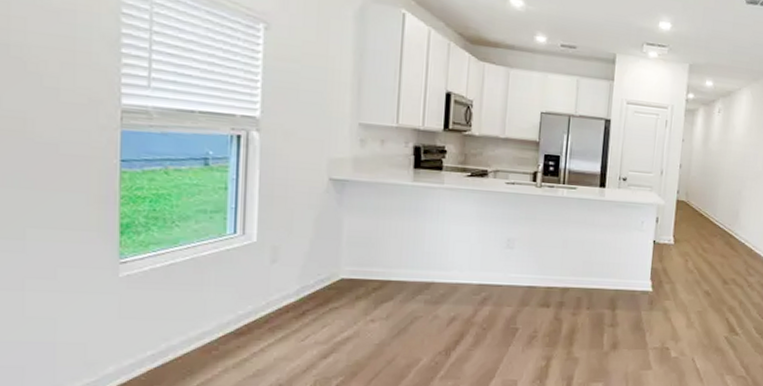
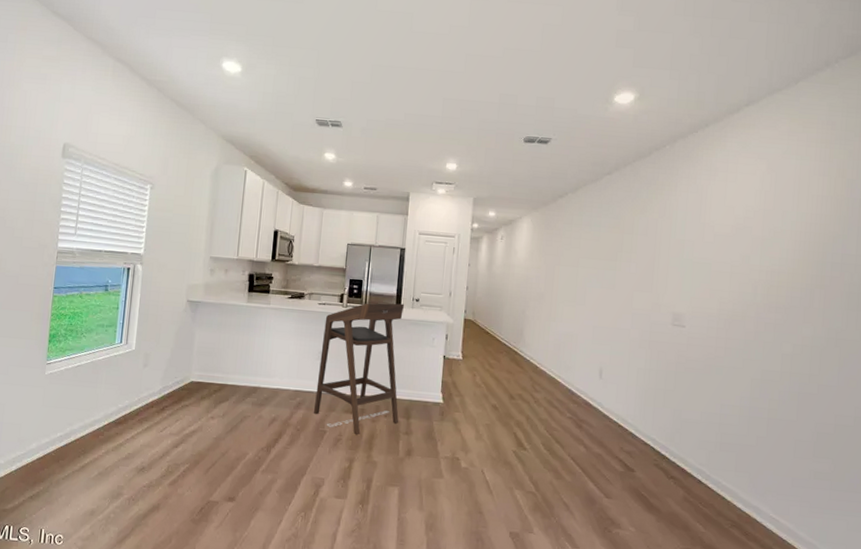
bar stool: none [502,182,610,330] -> present [313,303,405,434]

